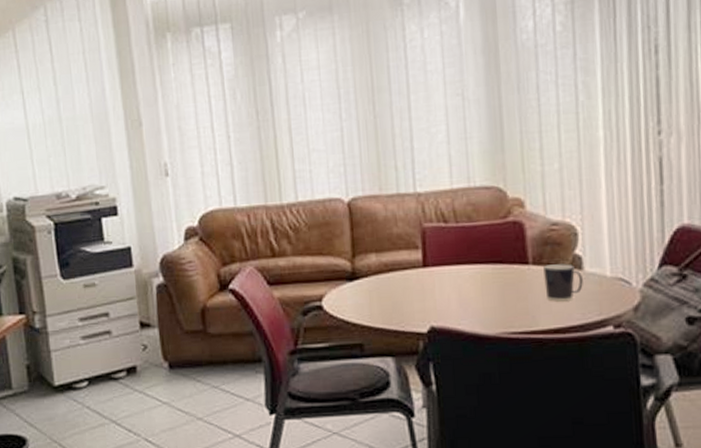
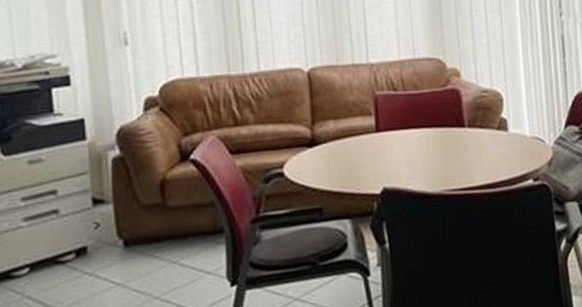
mug: present [543,264,583,302] -> none [477,126,509,160]

